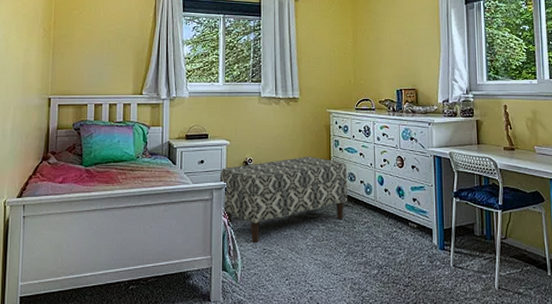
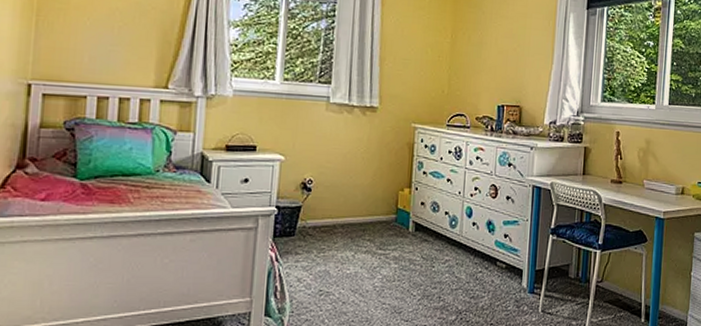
bench: present [220,156,348,243] -> none [269,179,430,283]

